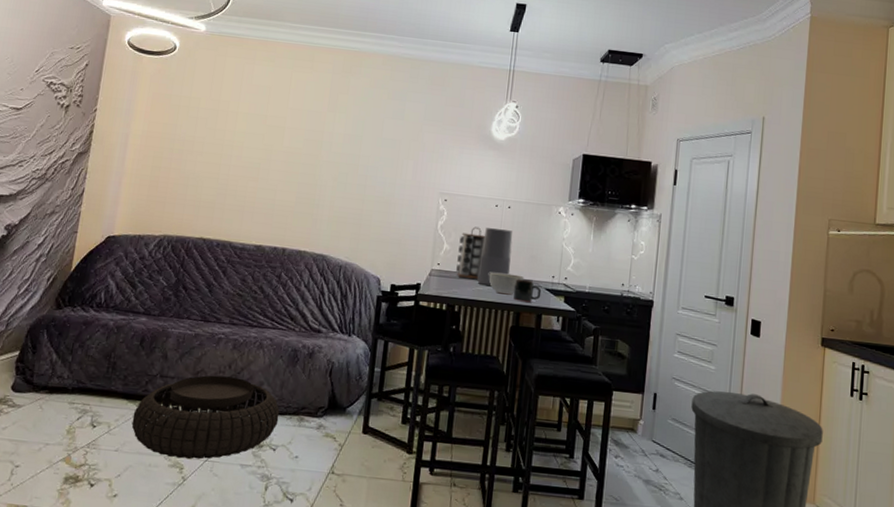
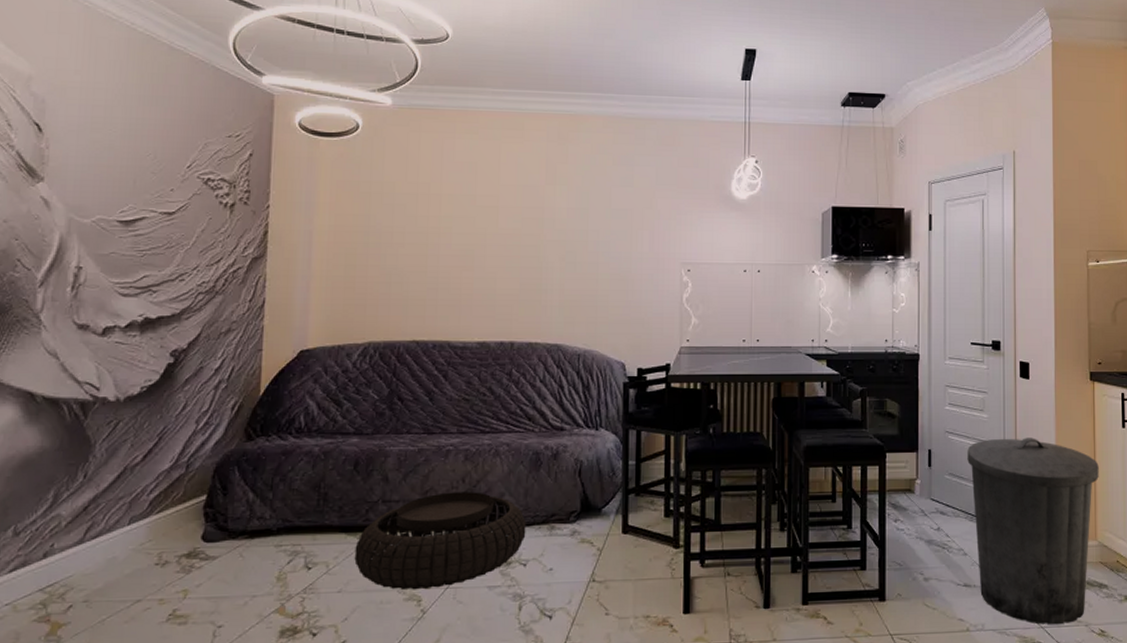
spice rack: present [456,226,485,280] -> none [708,296,735,353]
vase: present [477,228,513,287] -> none [732,296,767,358]
bowl: present [488,272,525,295] -> none [744,342,782,365]
mug: present [513,278,542,302] -> none [771,346,802,370]

